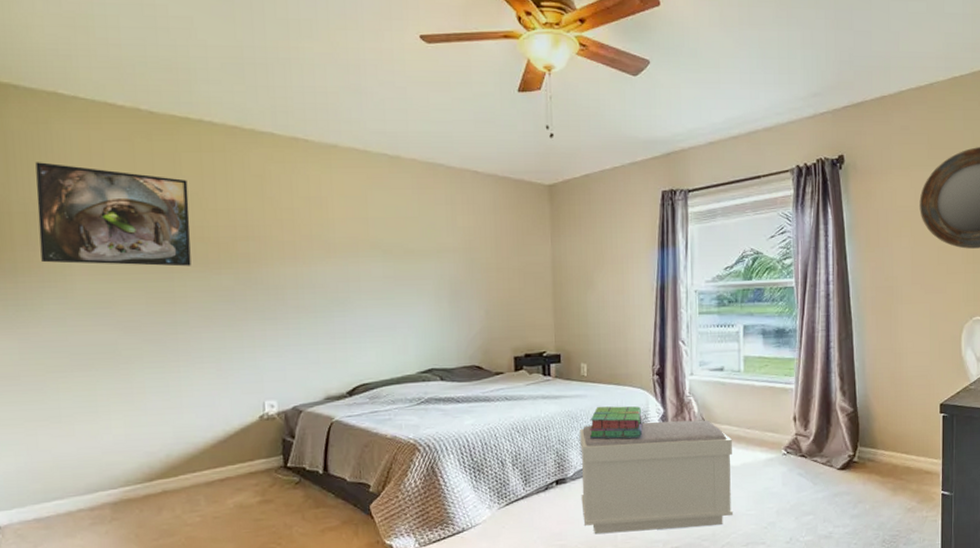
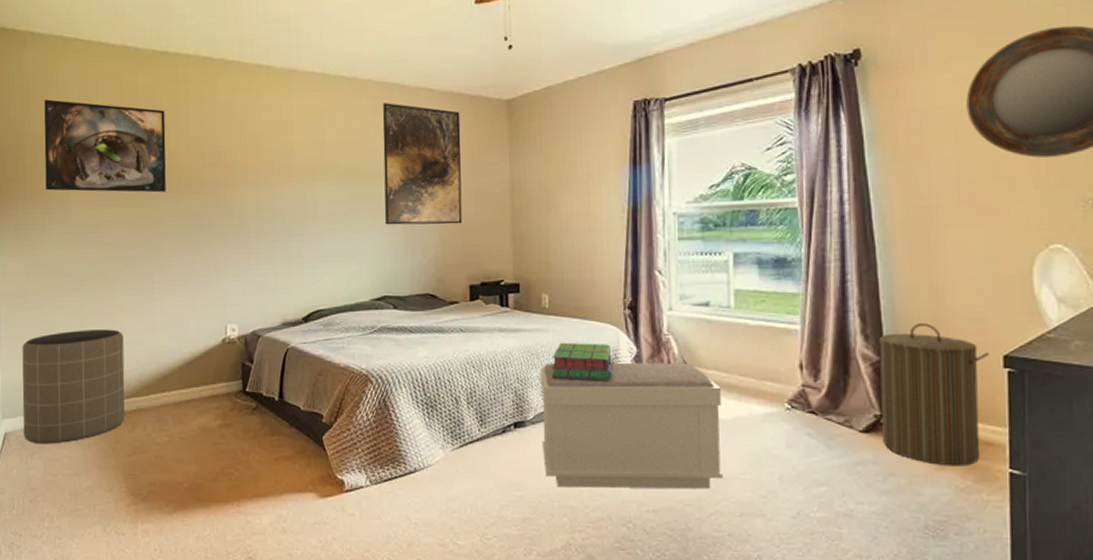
trash can: none [17,410,149,536] -> present [22,329,125,444]
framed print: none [427,183,507,301] -> present [382,103,463,225]
laundry hamper: none [847,380,930,492] -> present [871,323,989,466]

